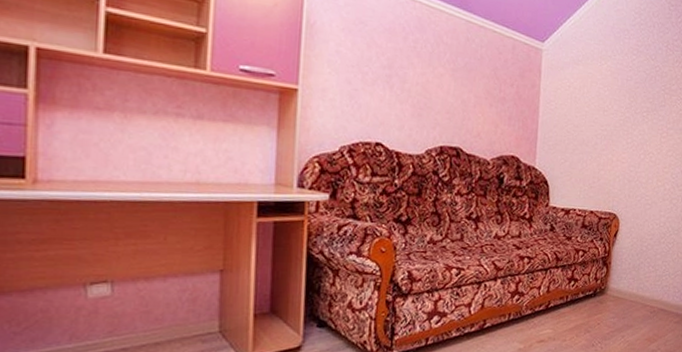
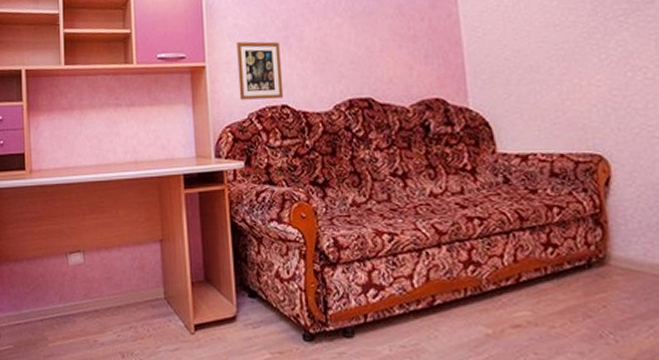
picture frame: none [332,71,382,136] -> present [237,41,284,100]

